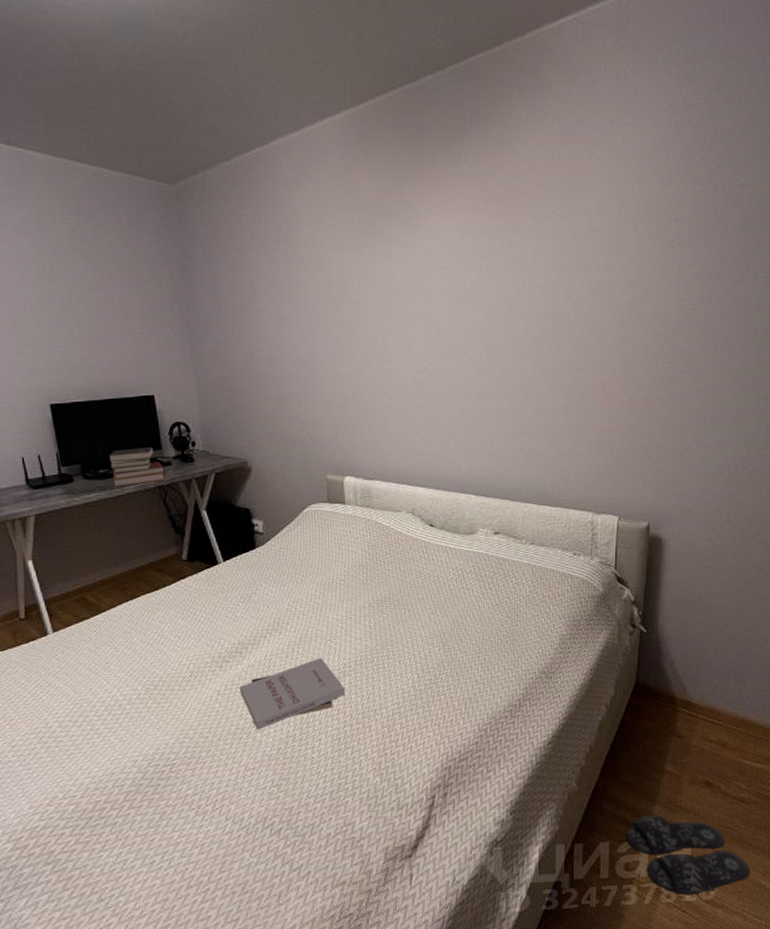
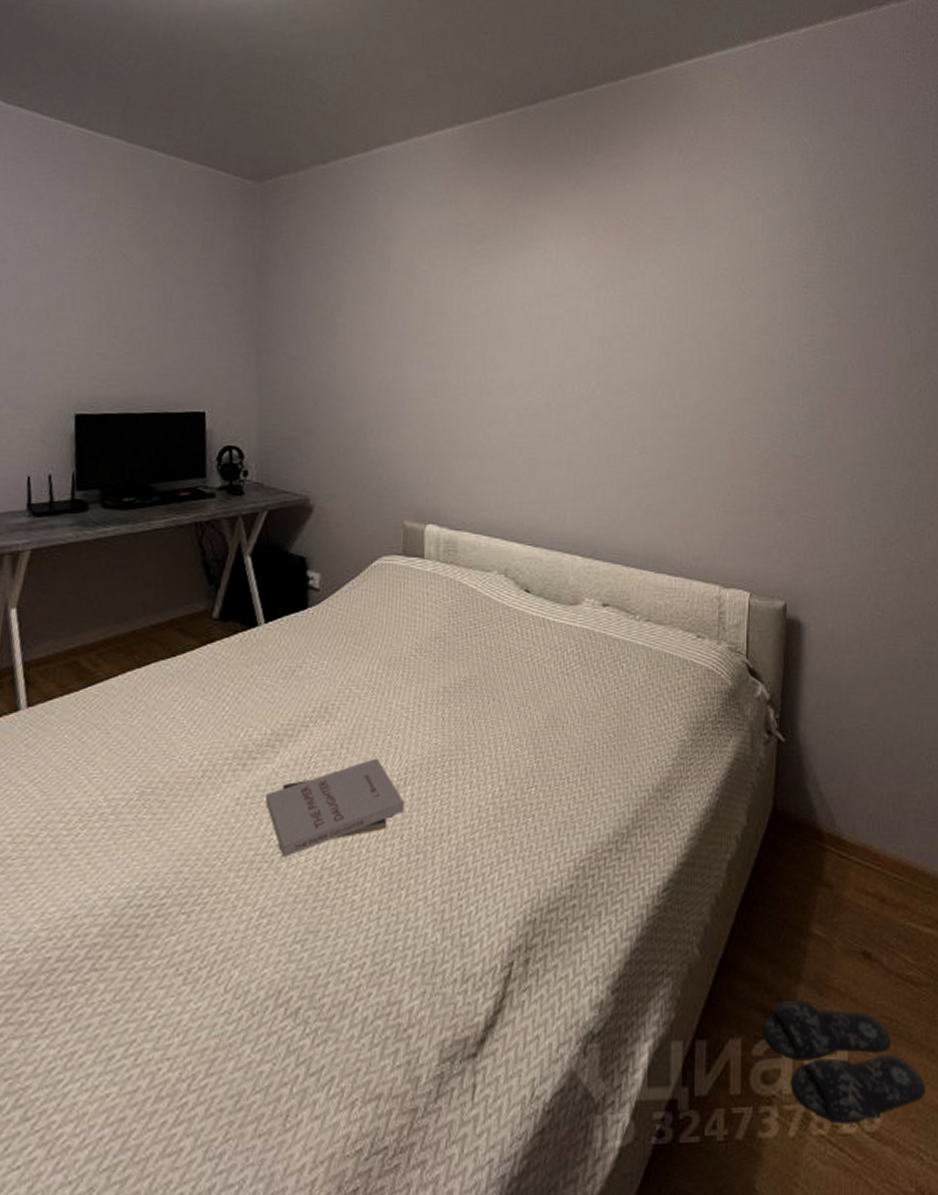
books: present [108,446,165,487] -> none [138,473,206,520]

